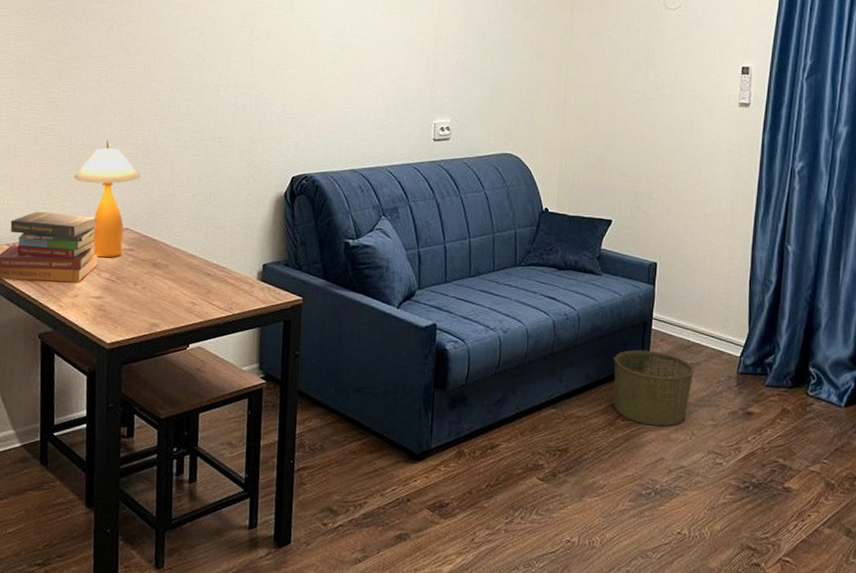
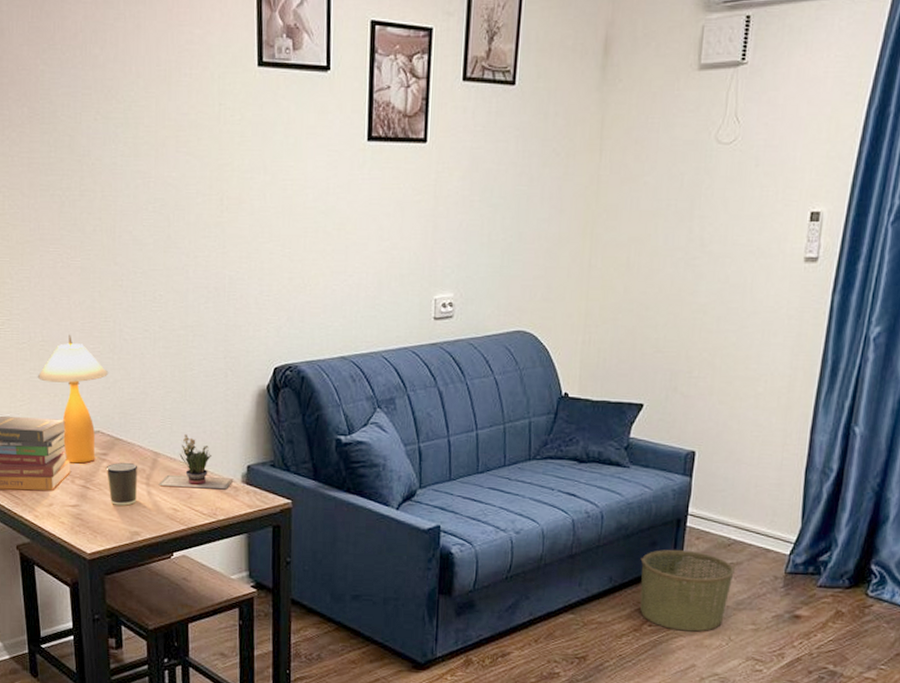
mug: none [131,258,162,299] -> present [106,463,138,506]
potted flower: none [179,233,250,286] -> present [158,433,234,490]

